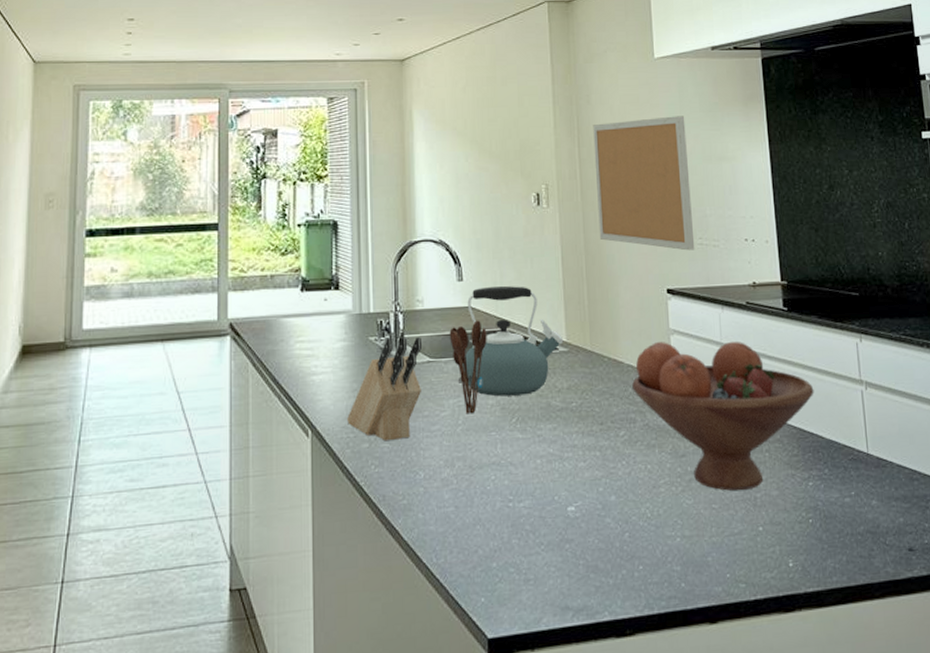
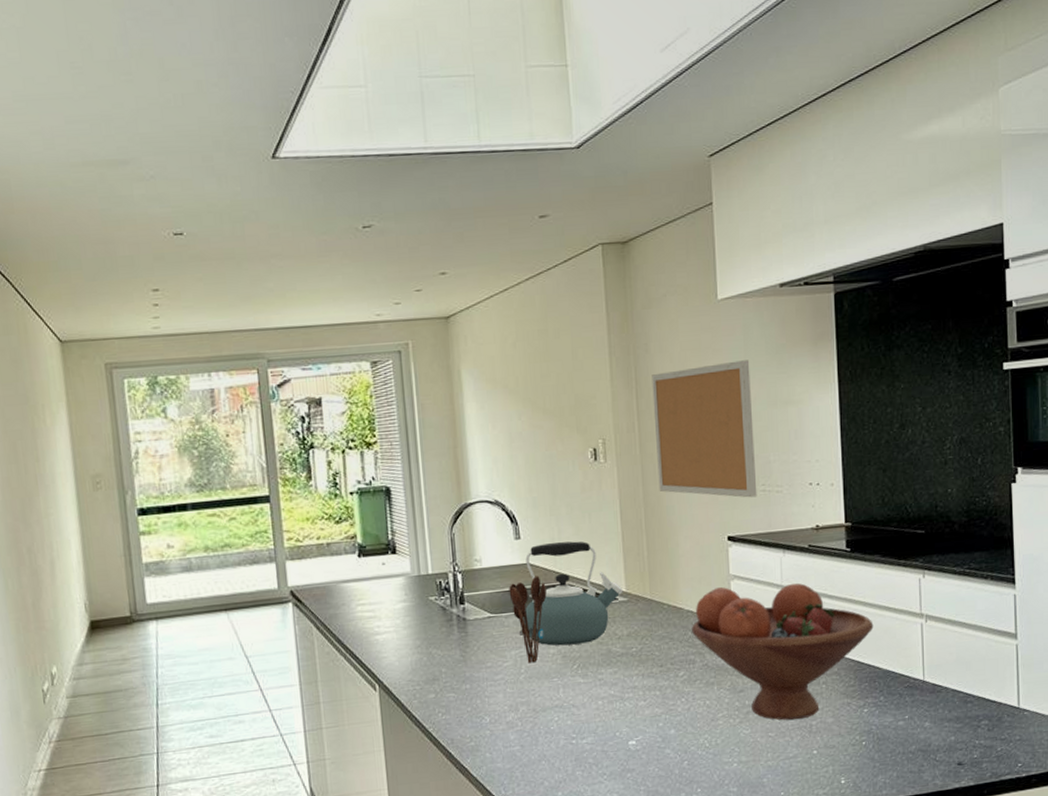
knife block: present [347,337,422,442] -> none [412,595,483,692]

